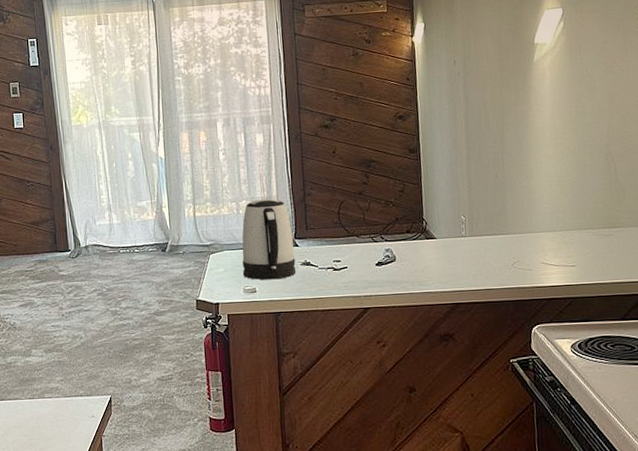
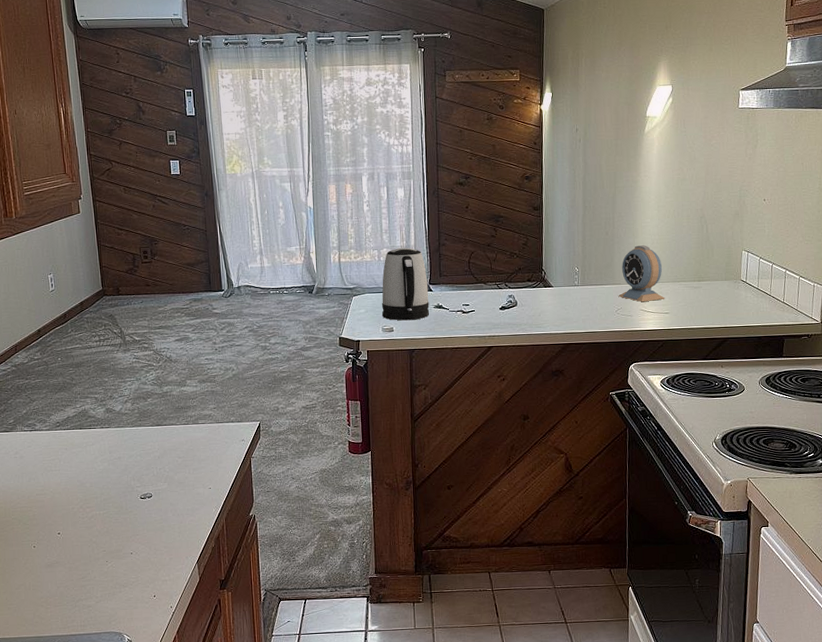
alarm clock: none [514,188,570,254] -> present [618,245,665,302]

